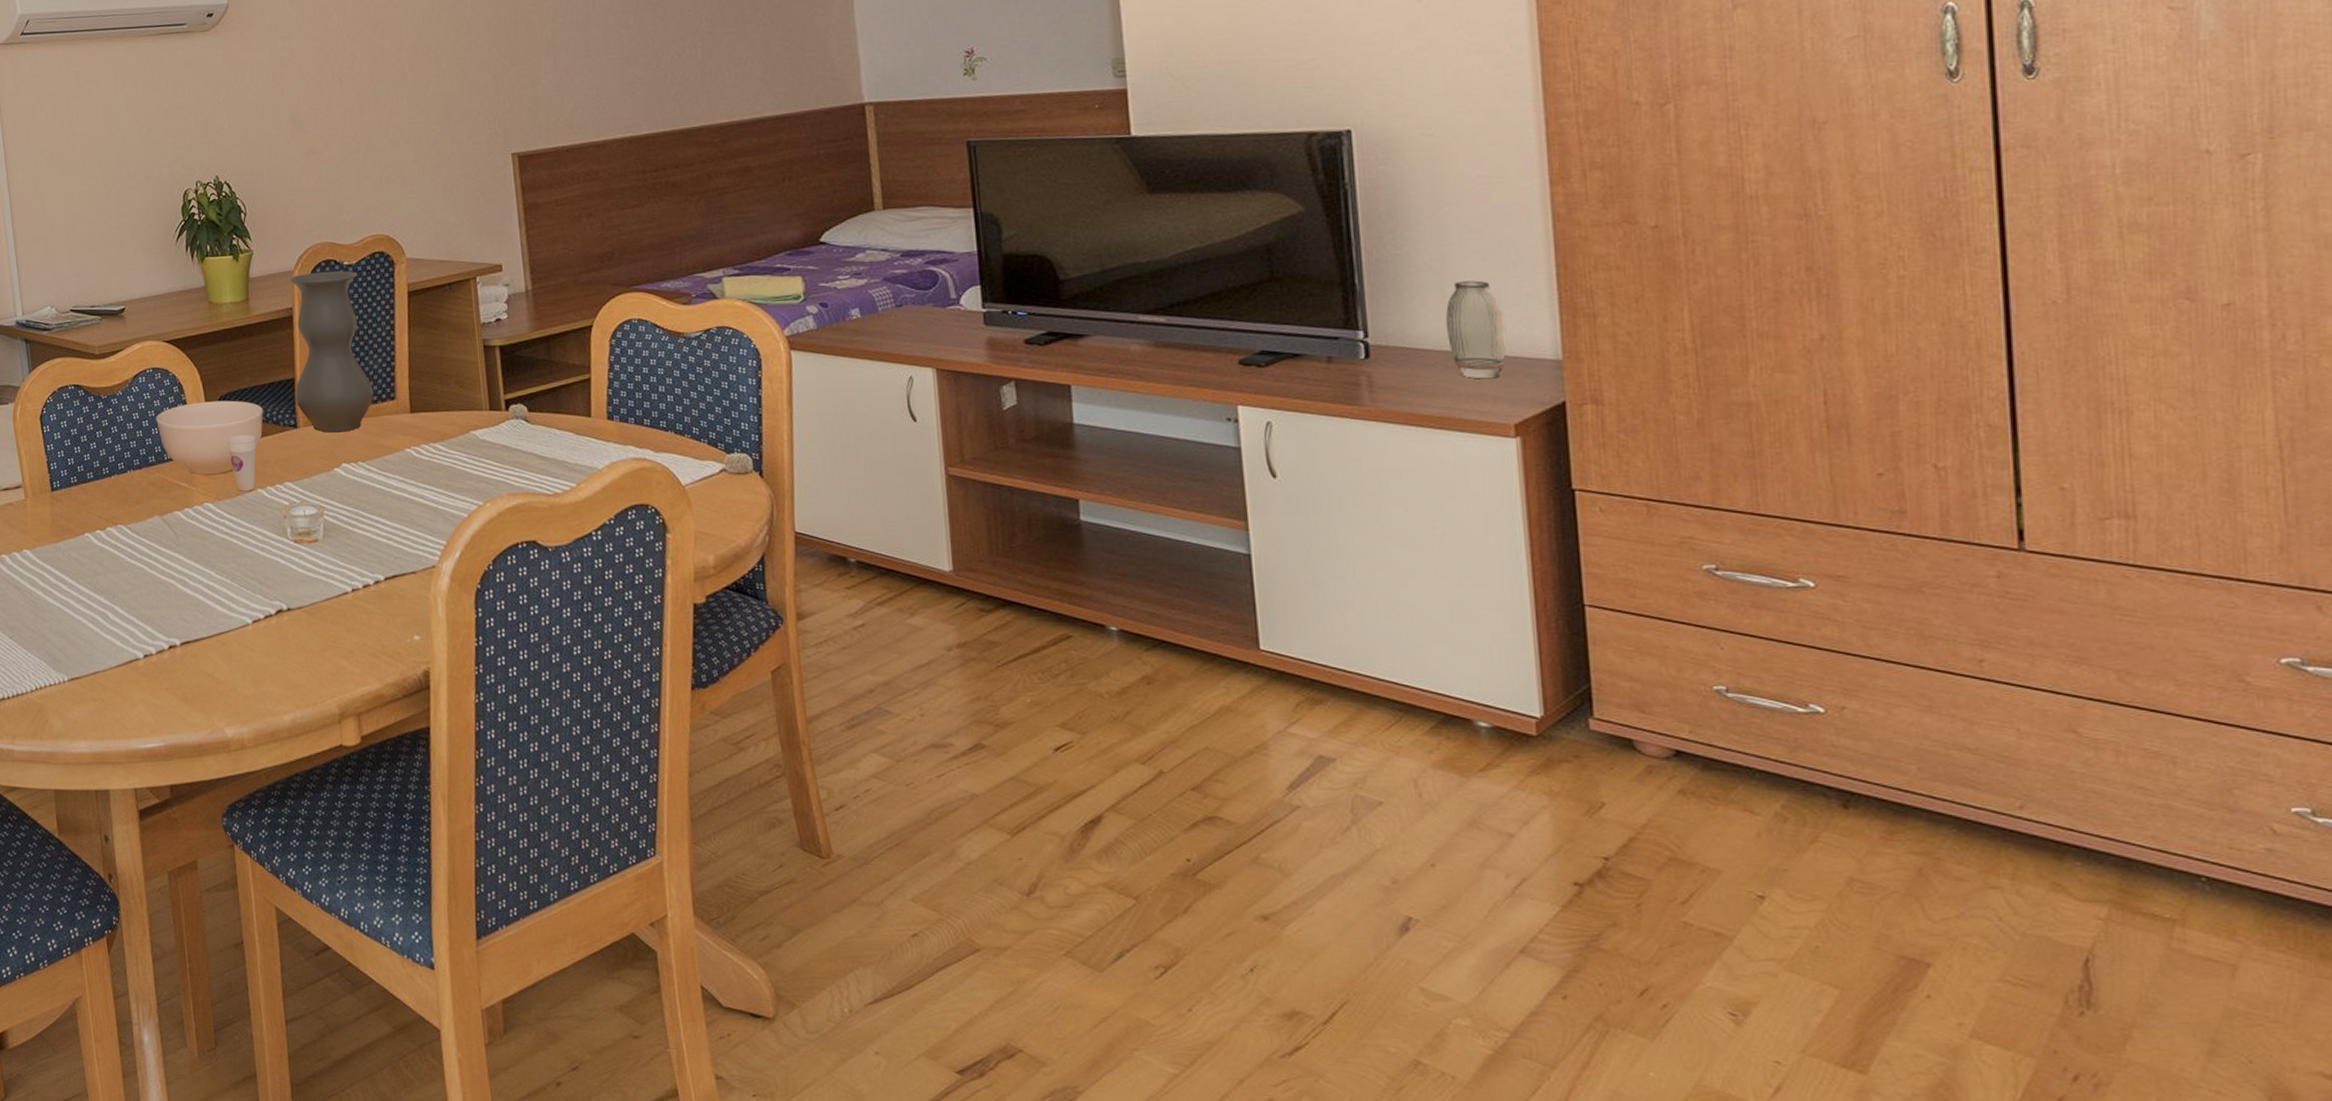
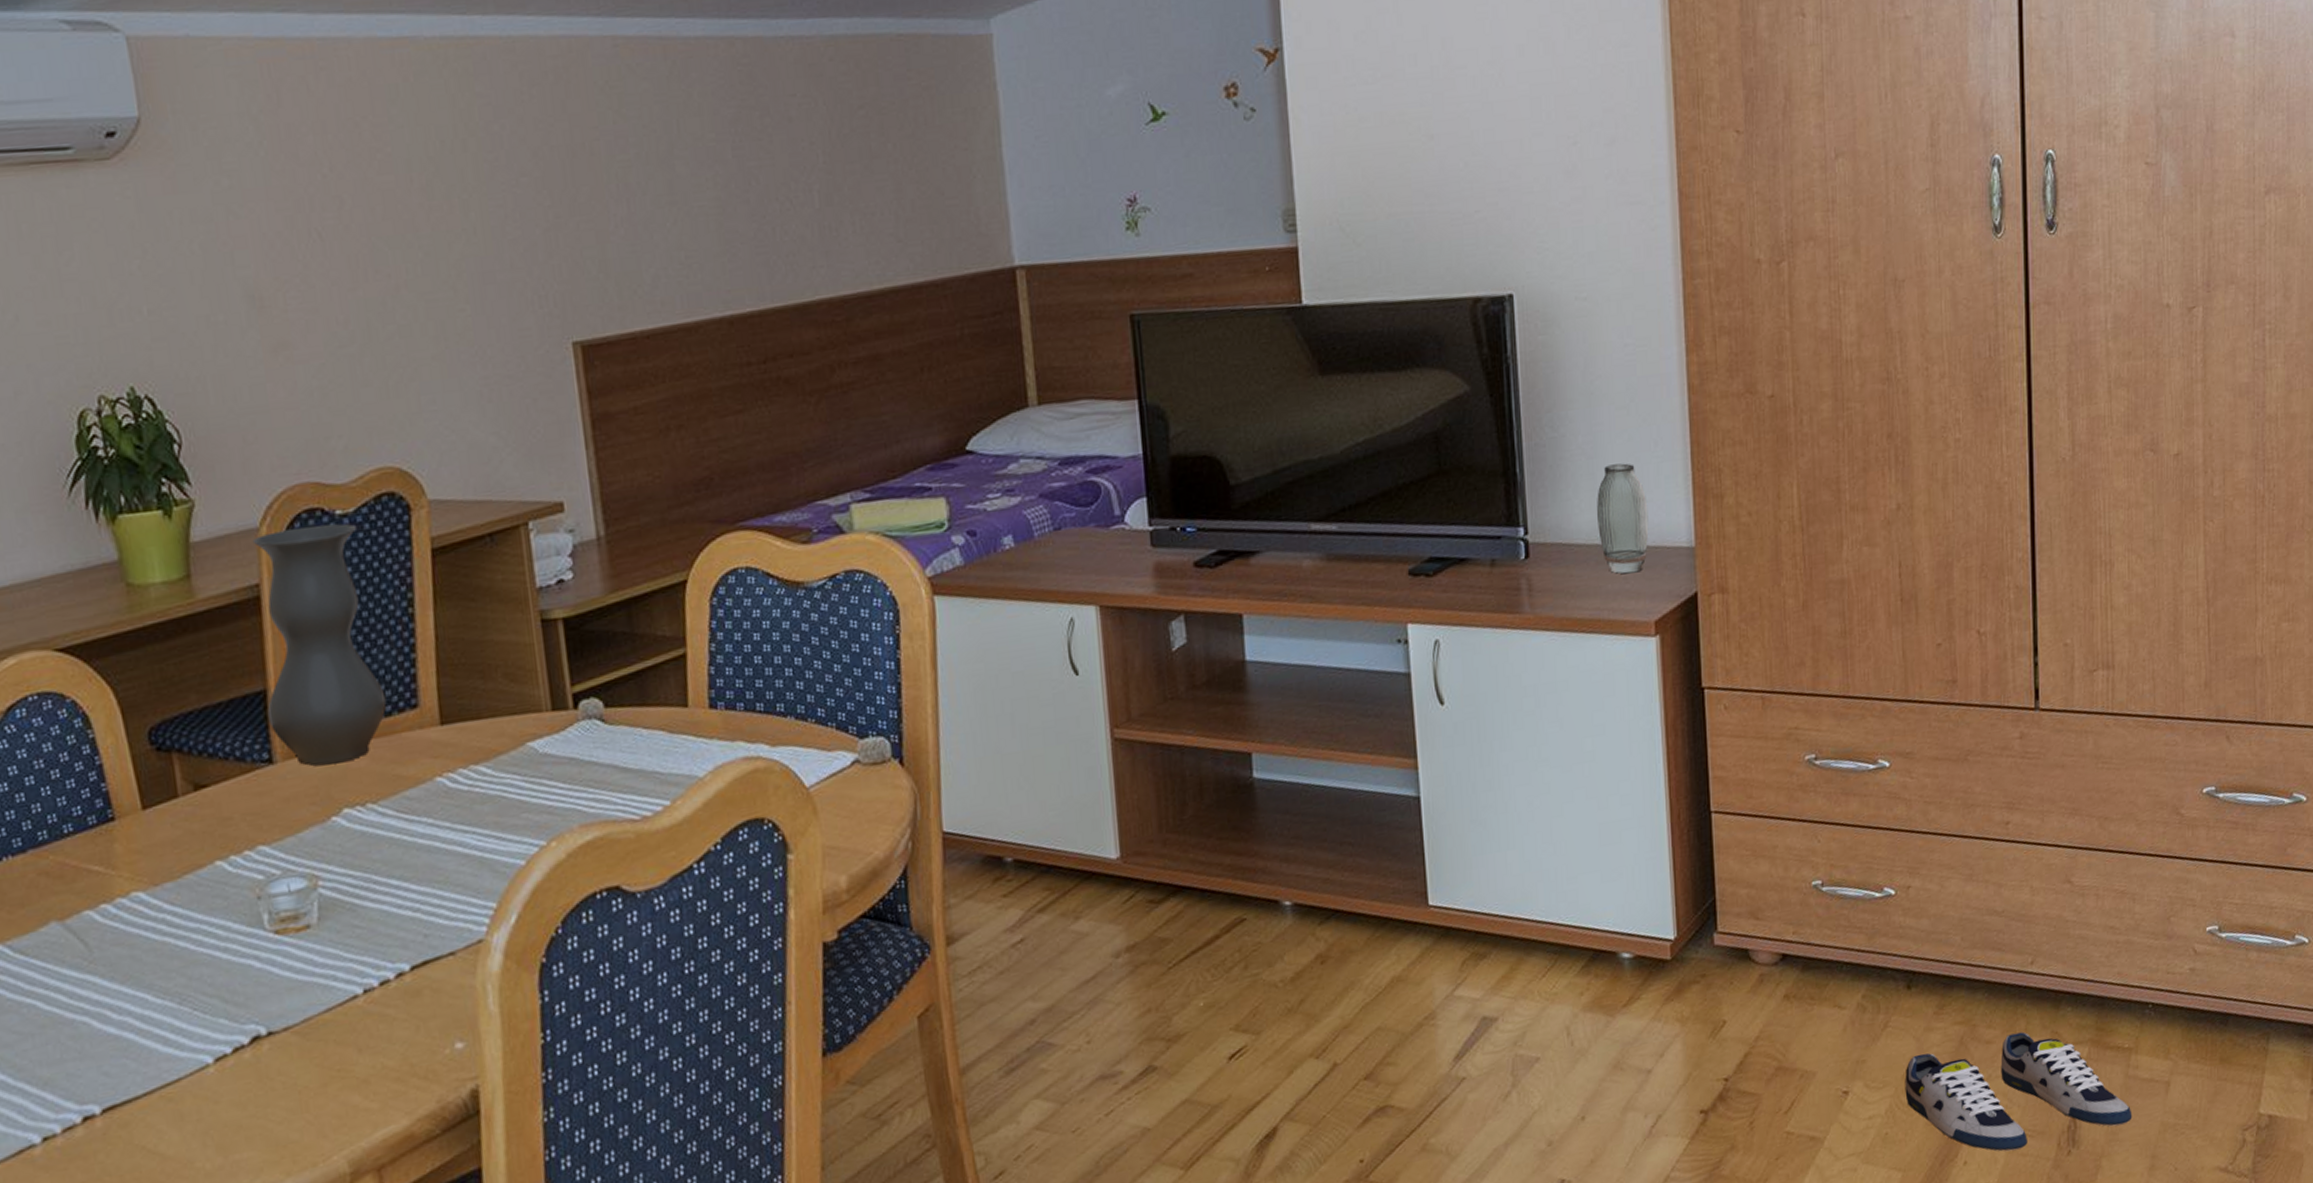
bowl: present [156,400,264,475] -> none [46,731,220,851]
cup: present [226,435,257,492] -> none [162,781,211,868]
shoe: none [1841,875,2179,1000] -> present [1905,1032,2132,1152]

